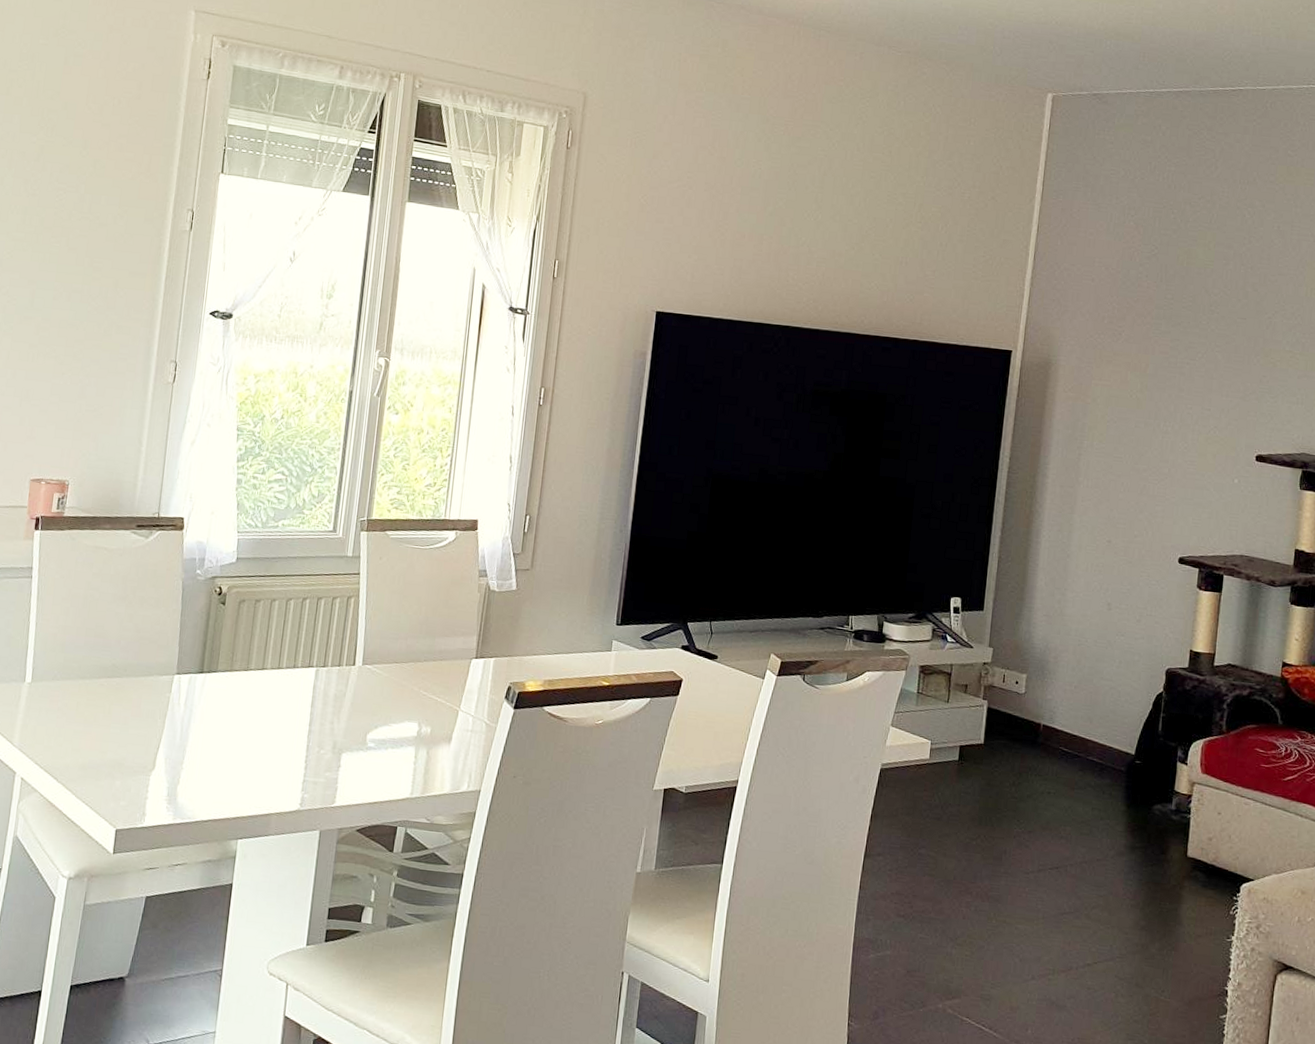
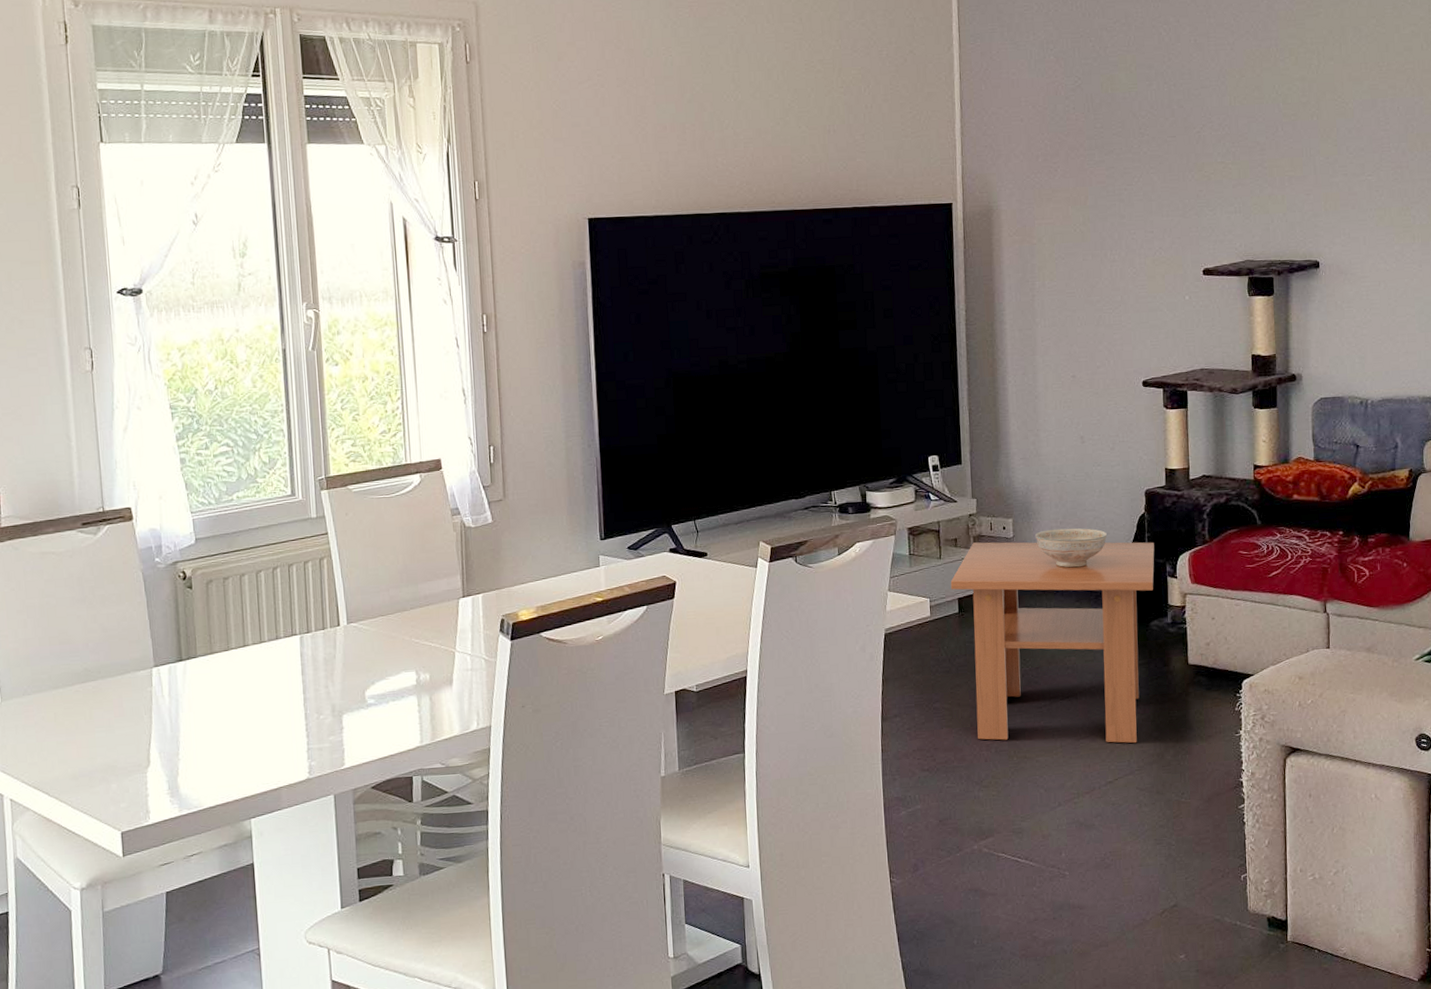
coffee table: none [954,692,1169,929] -> present [950,542,1155,743]
decorative bowl: none [1047,691,1122,736] -> present [1035,528,1108,568]

